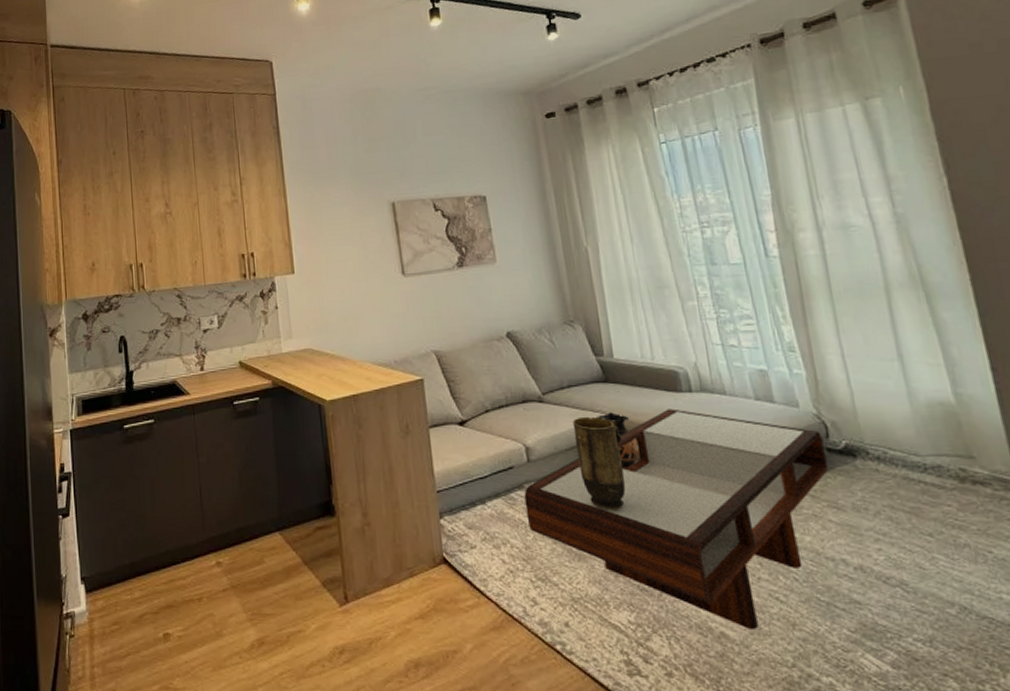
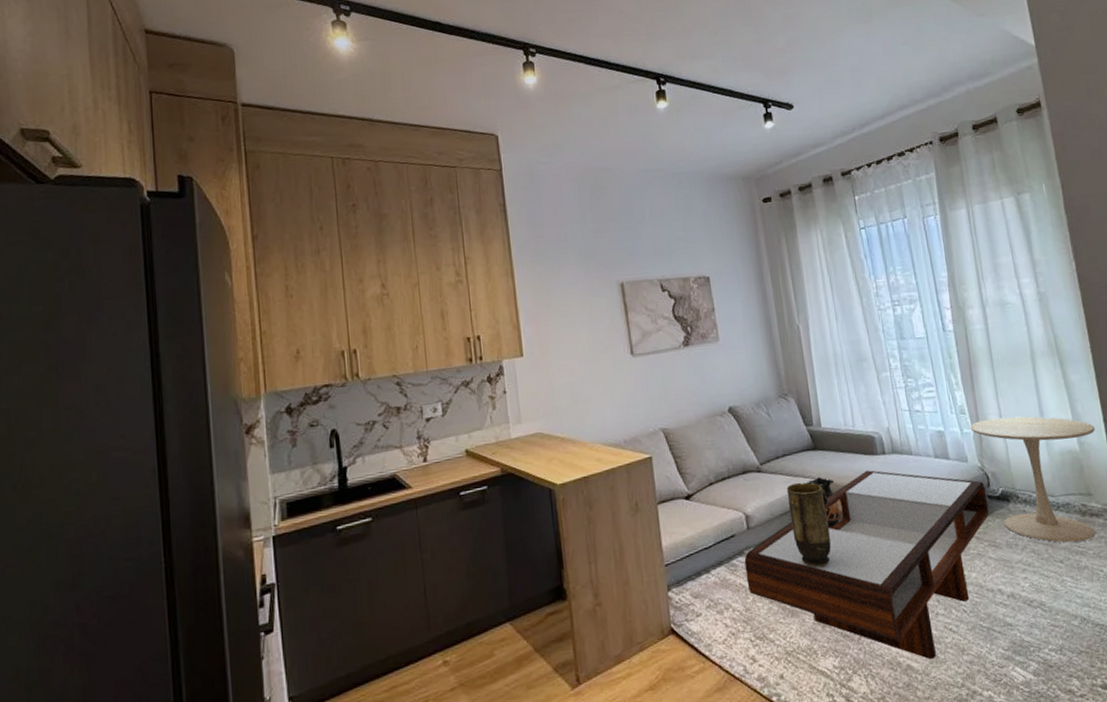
side table: none [801,358,981,513] -> present [970,416,1096,543]

